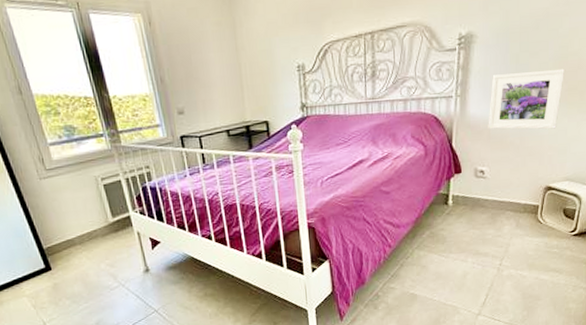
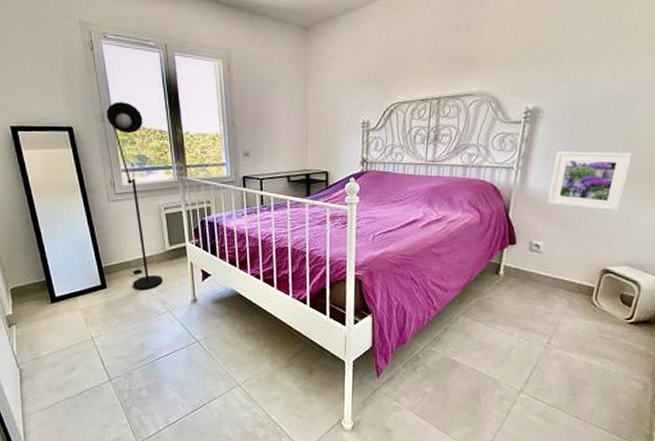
floor lamp: none [22,70,111,268] -> present [106,102,163,291]

